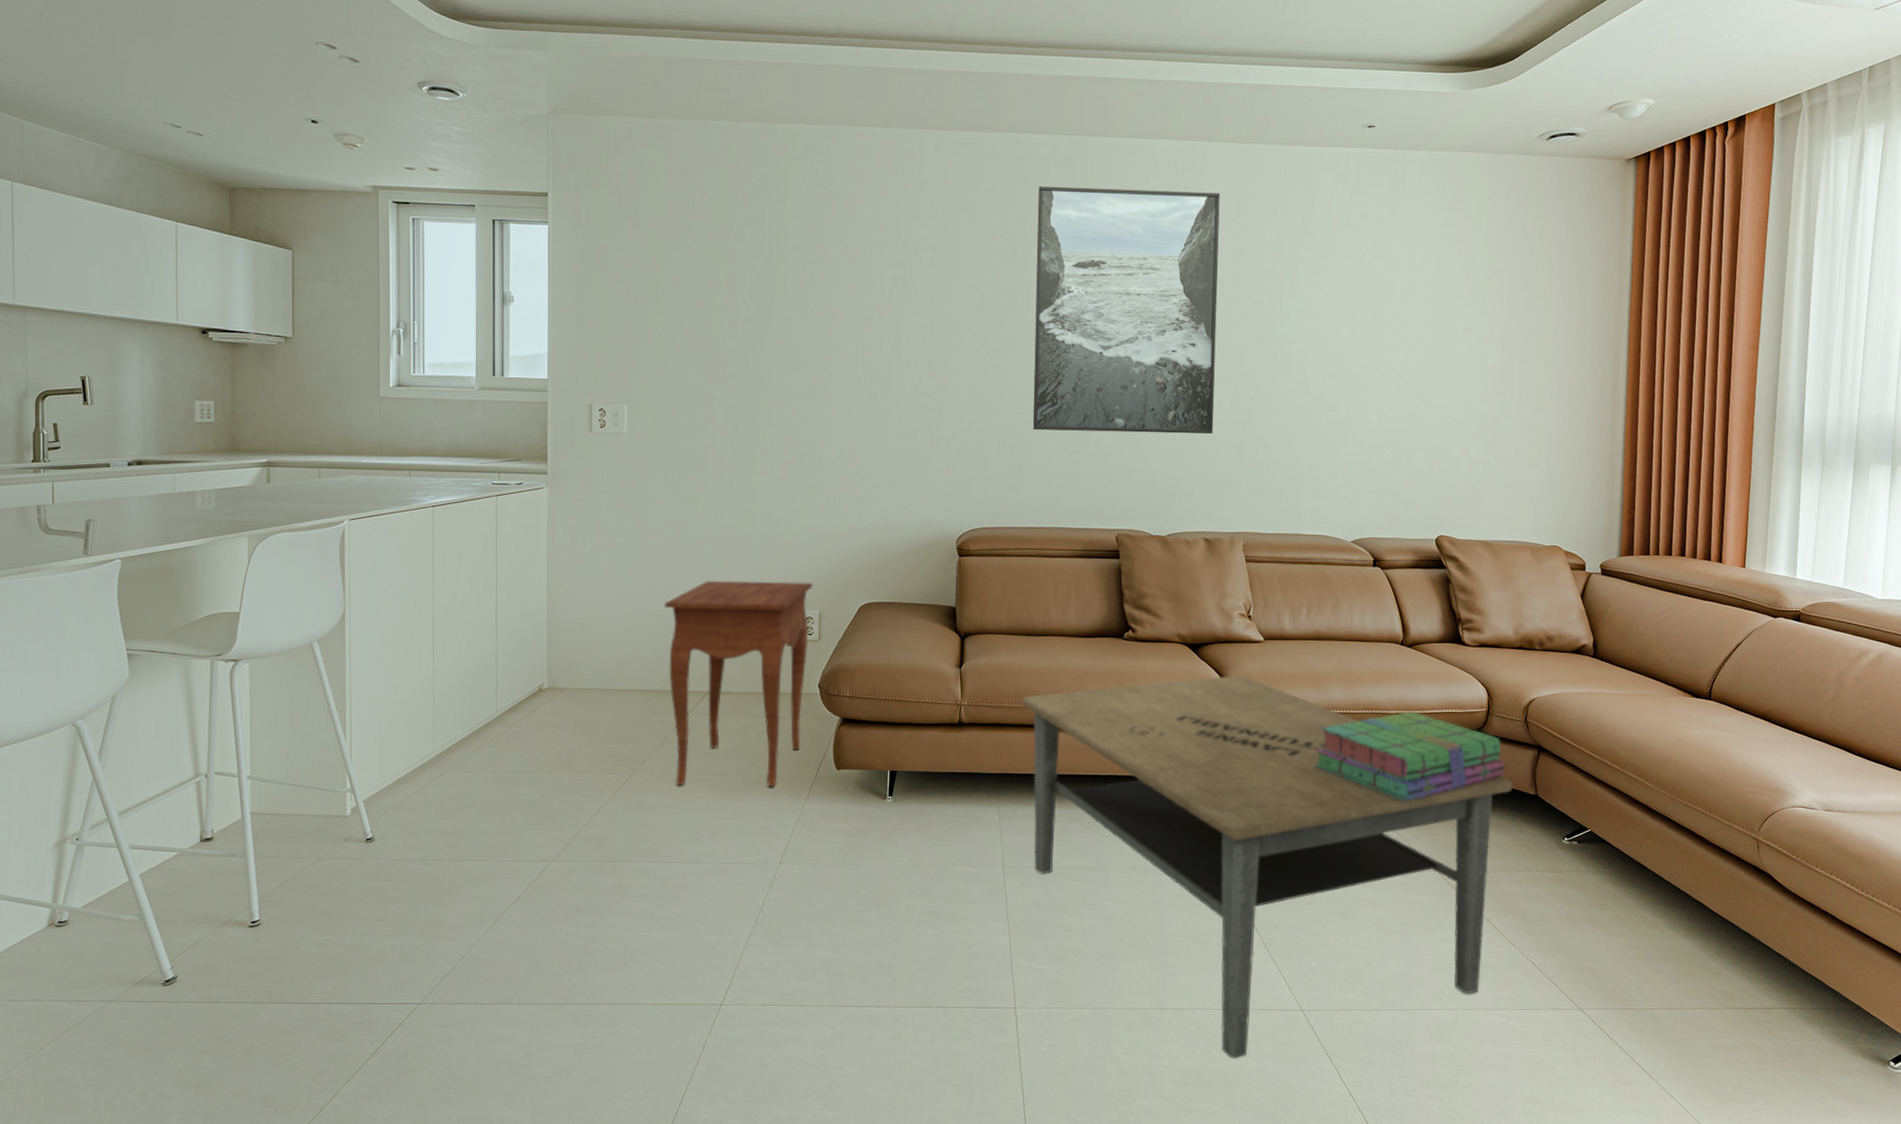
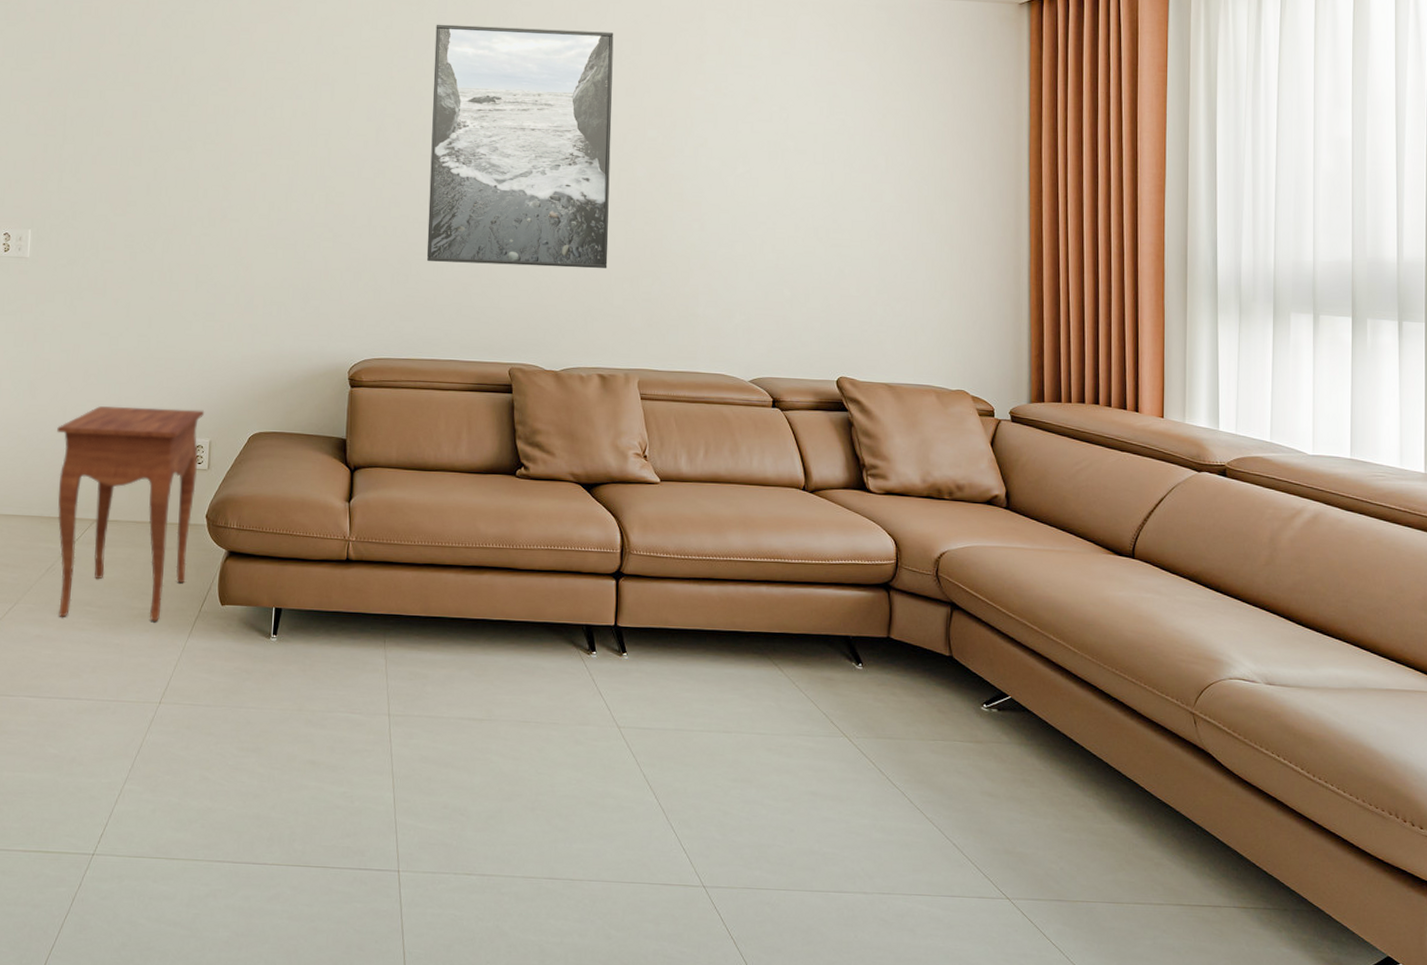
coffee table: present [1021,675,1513,1059] -> none [411,517,926,939]
stack of books: present [1315,711,1505,802] -> none [714,561,917,659]

